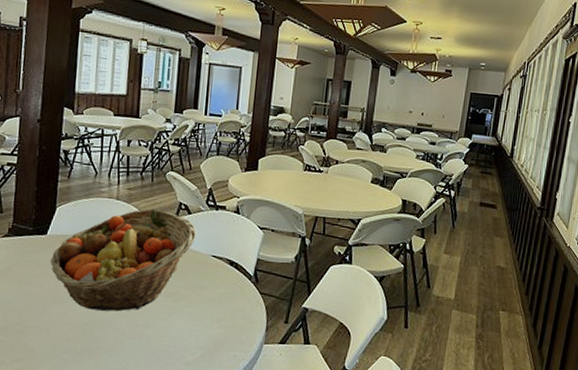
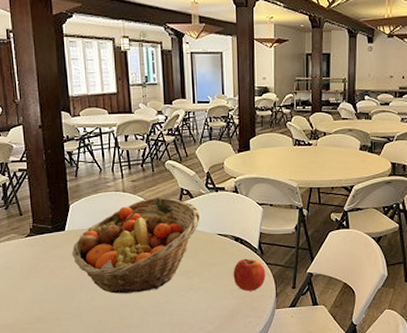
apple: none [222,285,258,322] -> present [233,258,266,291]

